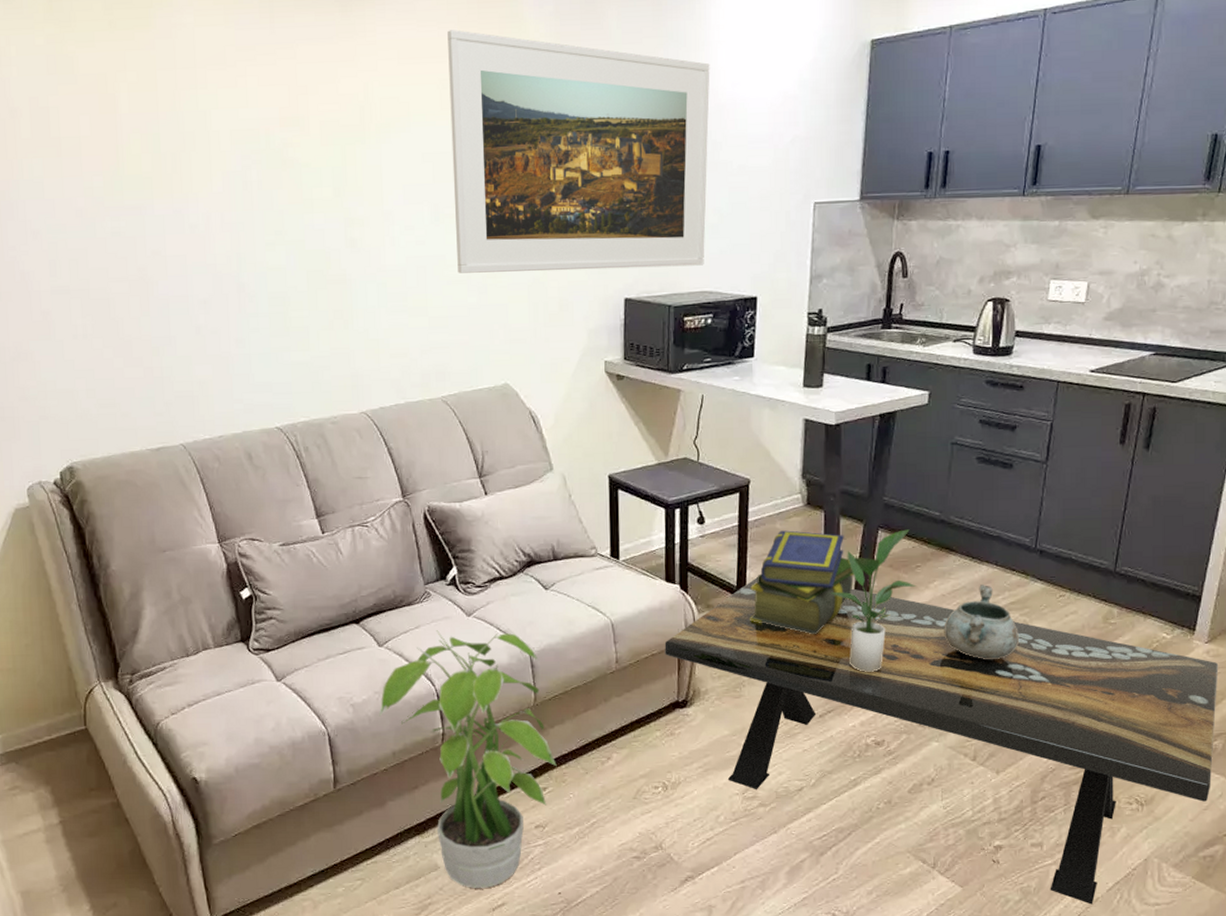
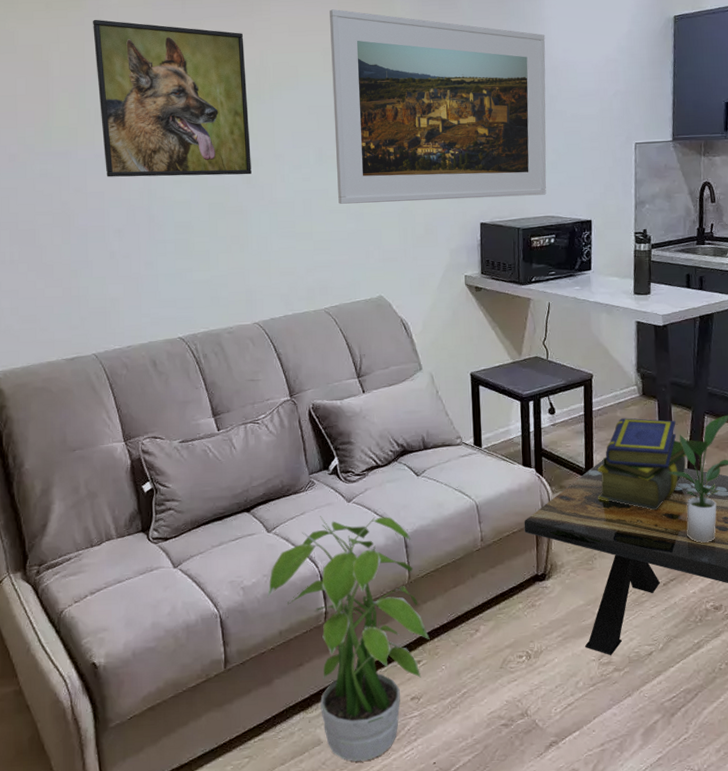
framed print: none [165,41,356,238] -> present [93,19,251,177]

